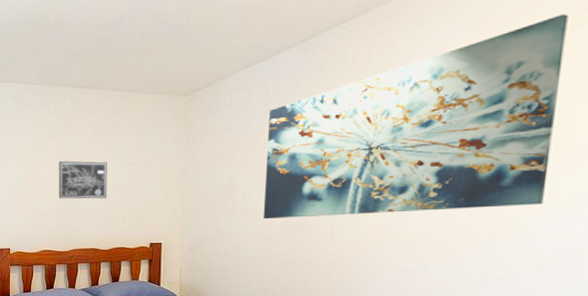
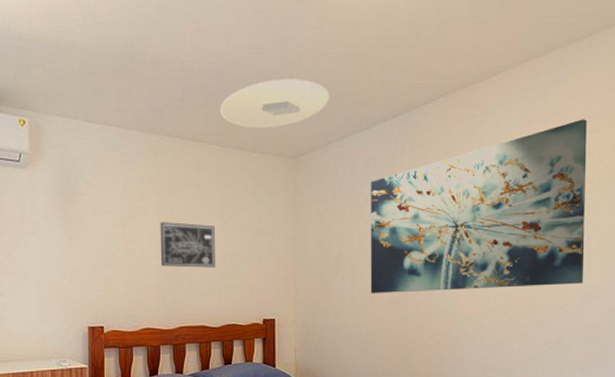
ceiling light: none [115,18,229,71] -> present [220,79,330,129]

